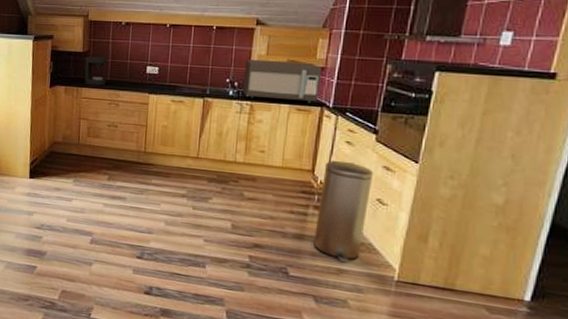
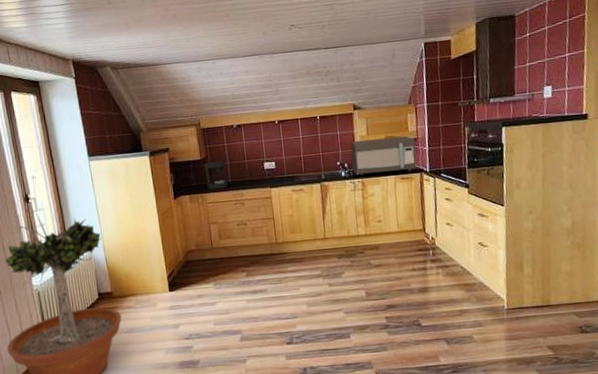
pedal bin: present [313,160,374,262] -> none [433,216,475,303]

